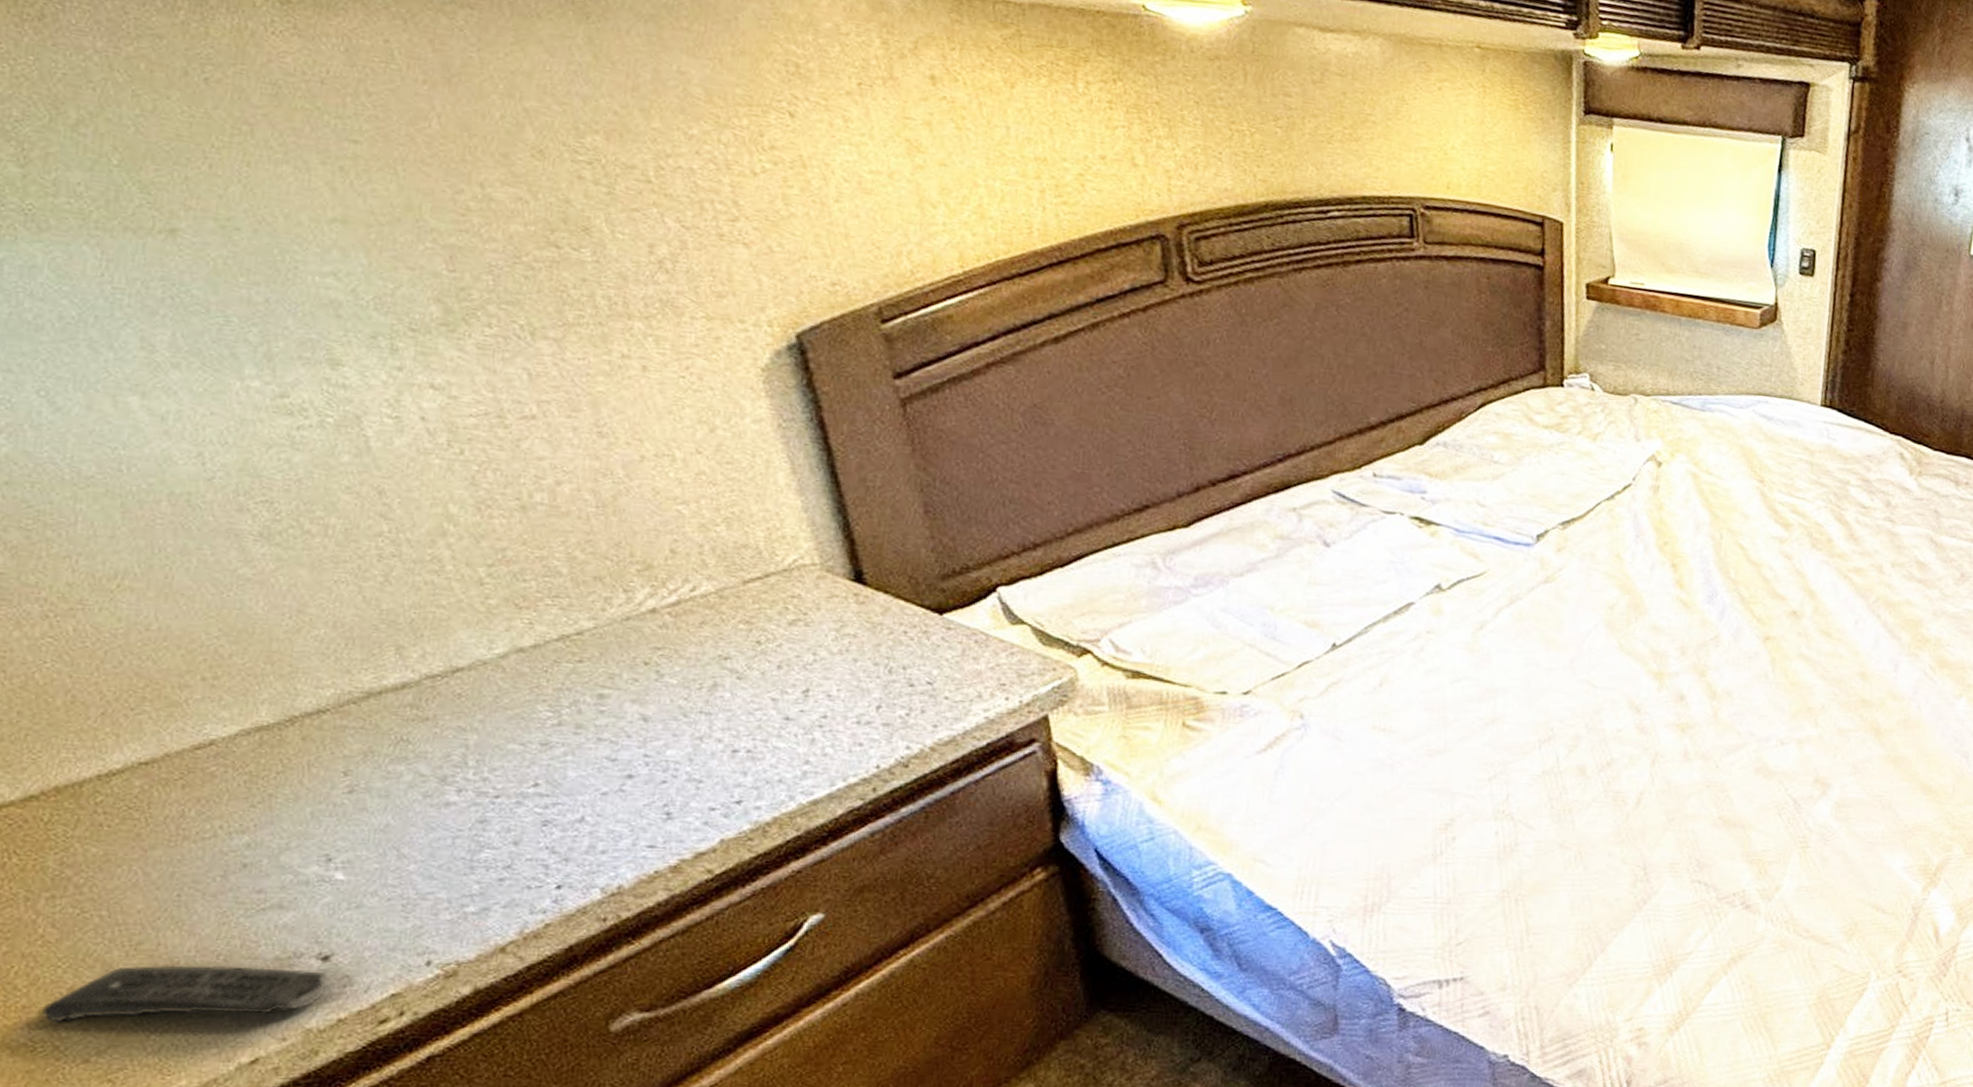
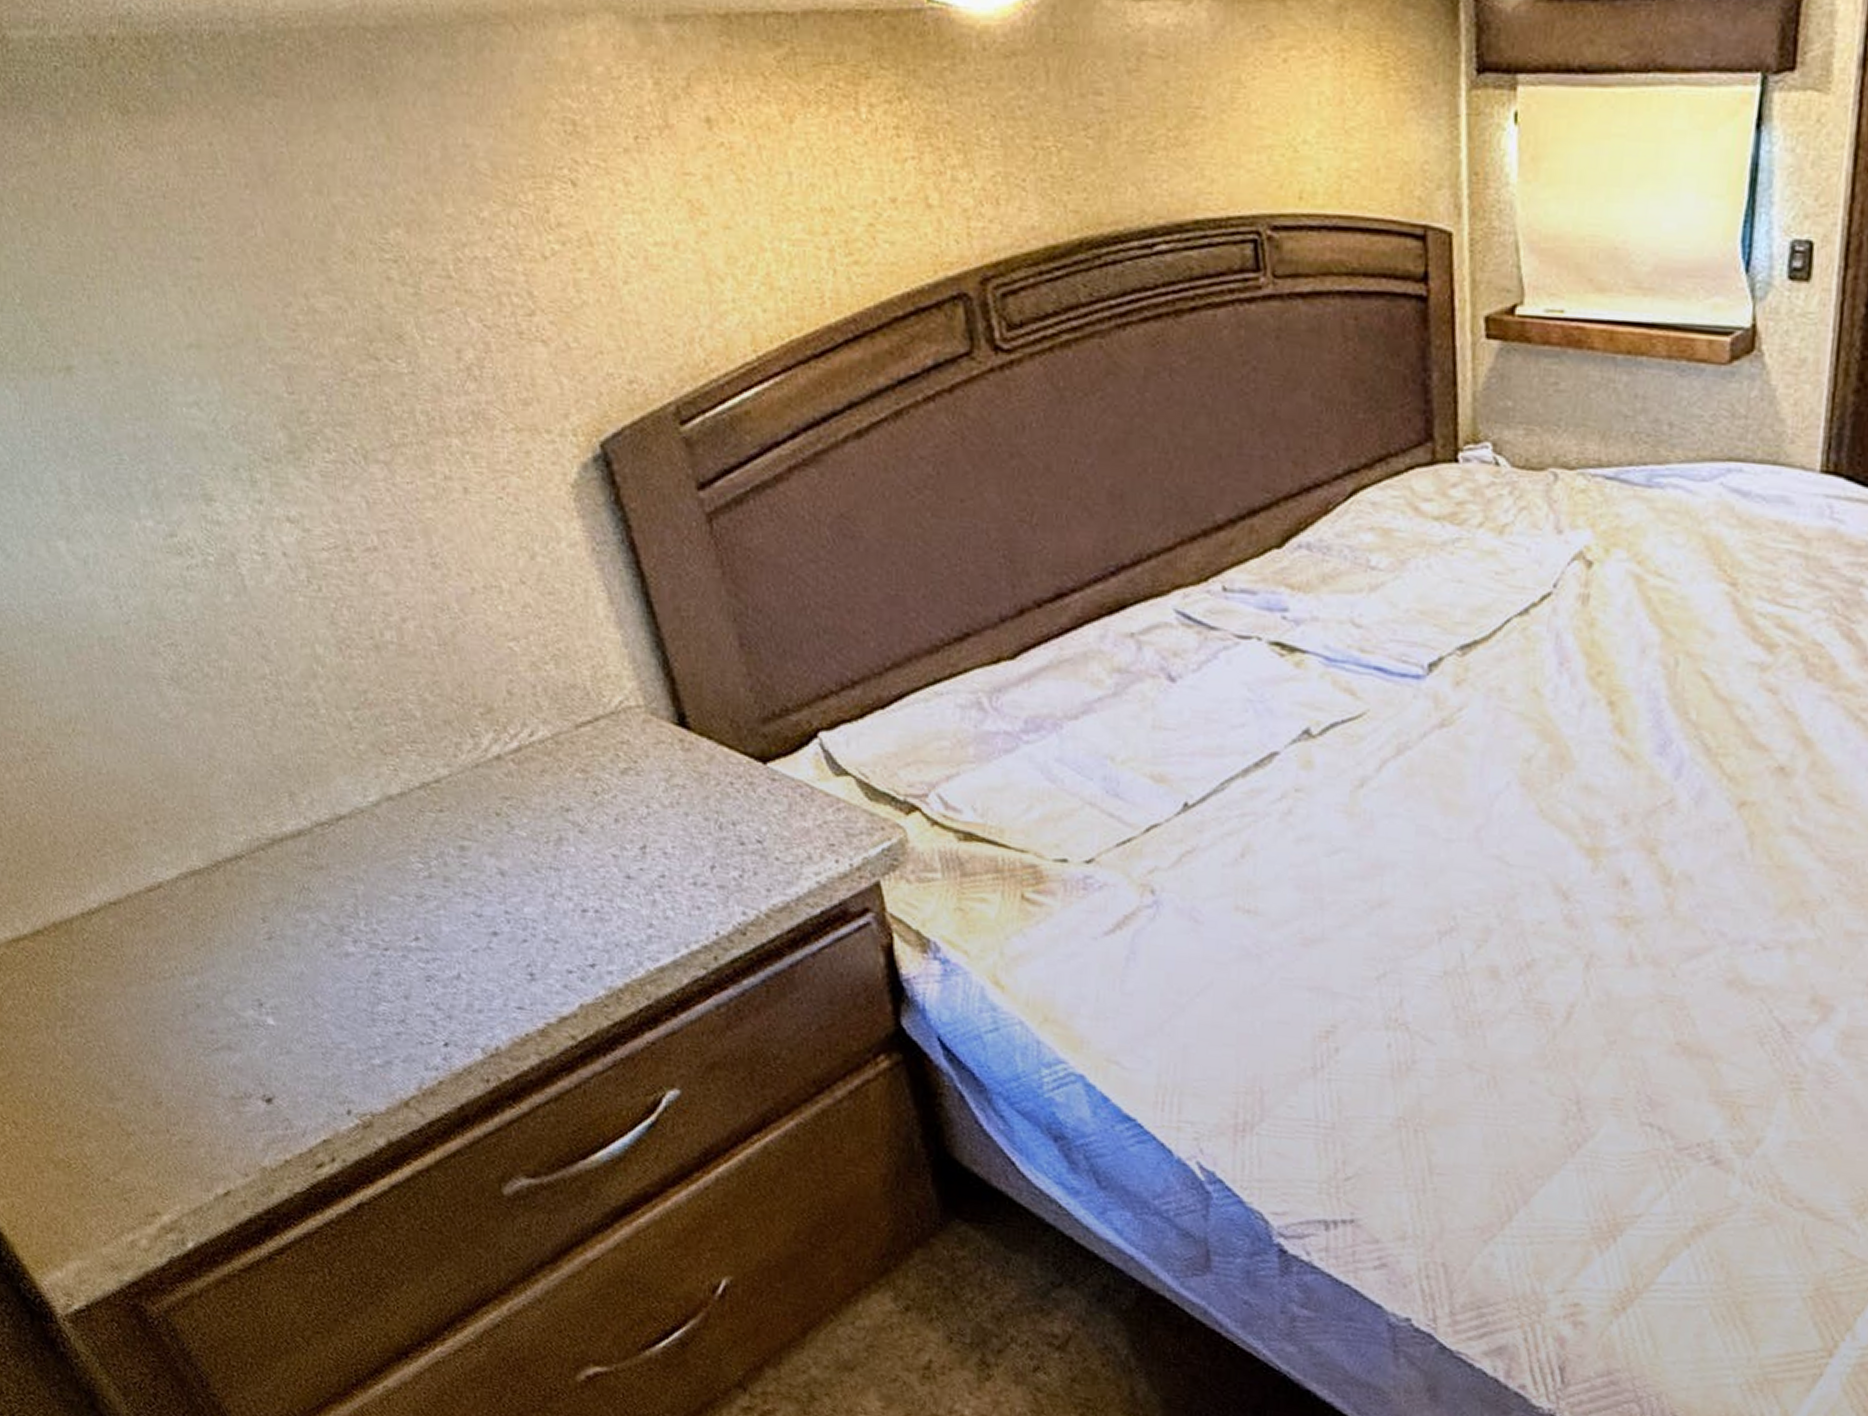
remote control: present [42,965,328,1023] -> none [71,1095,274,1150]

